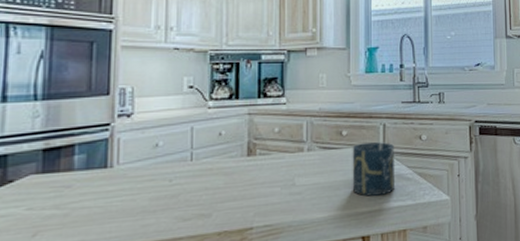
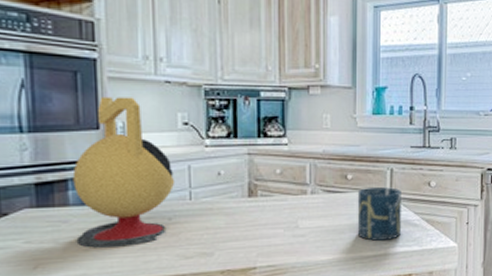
kettle: none [77,64,178,213] -> present [72,96,176,248]

